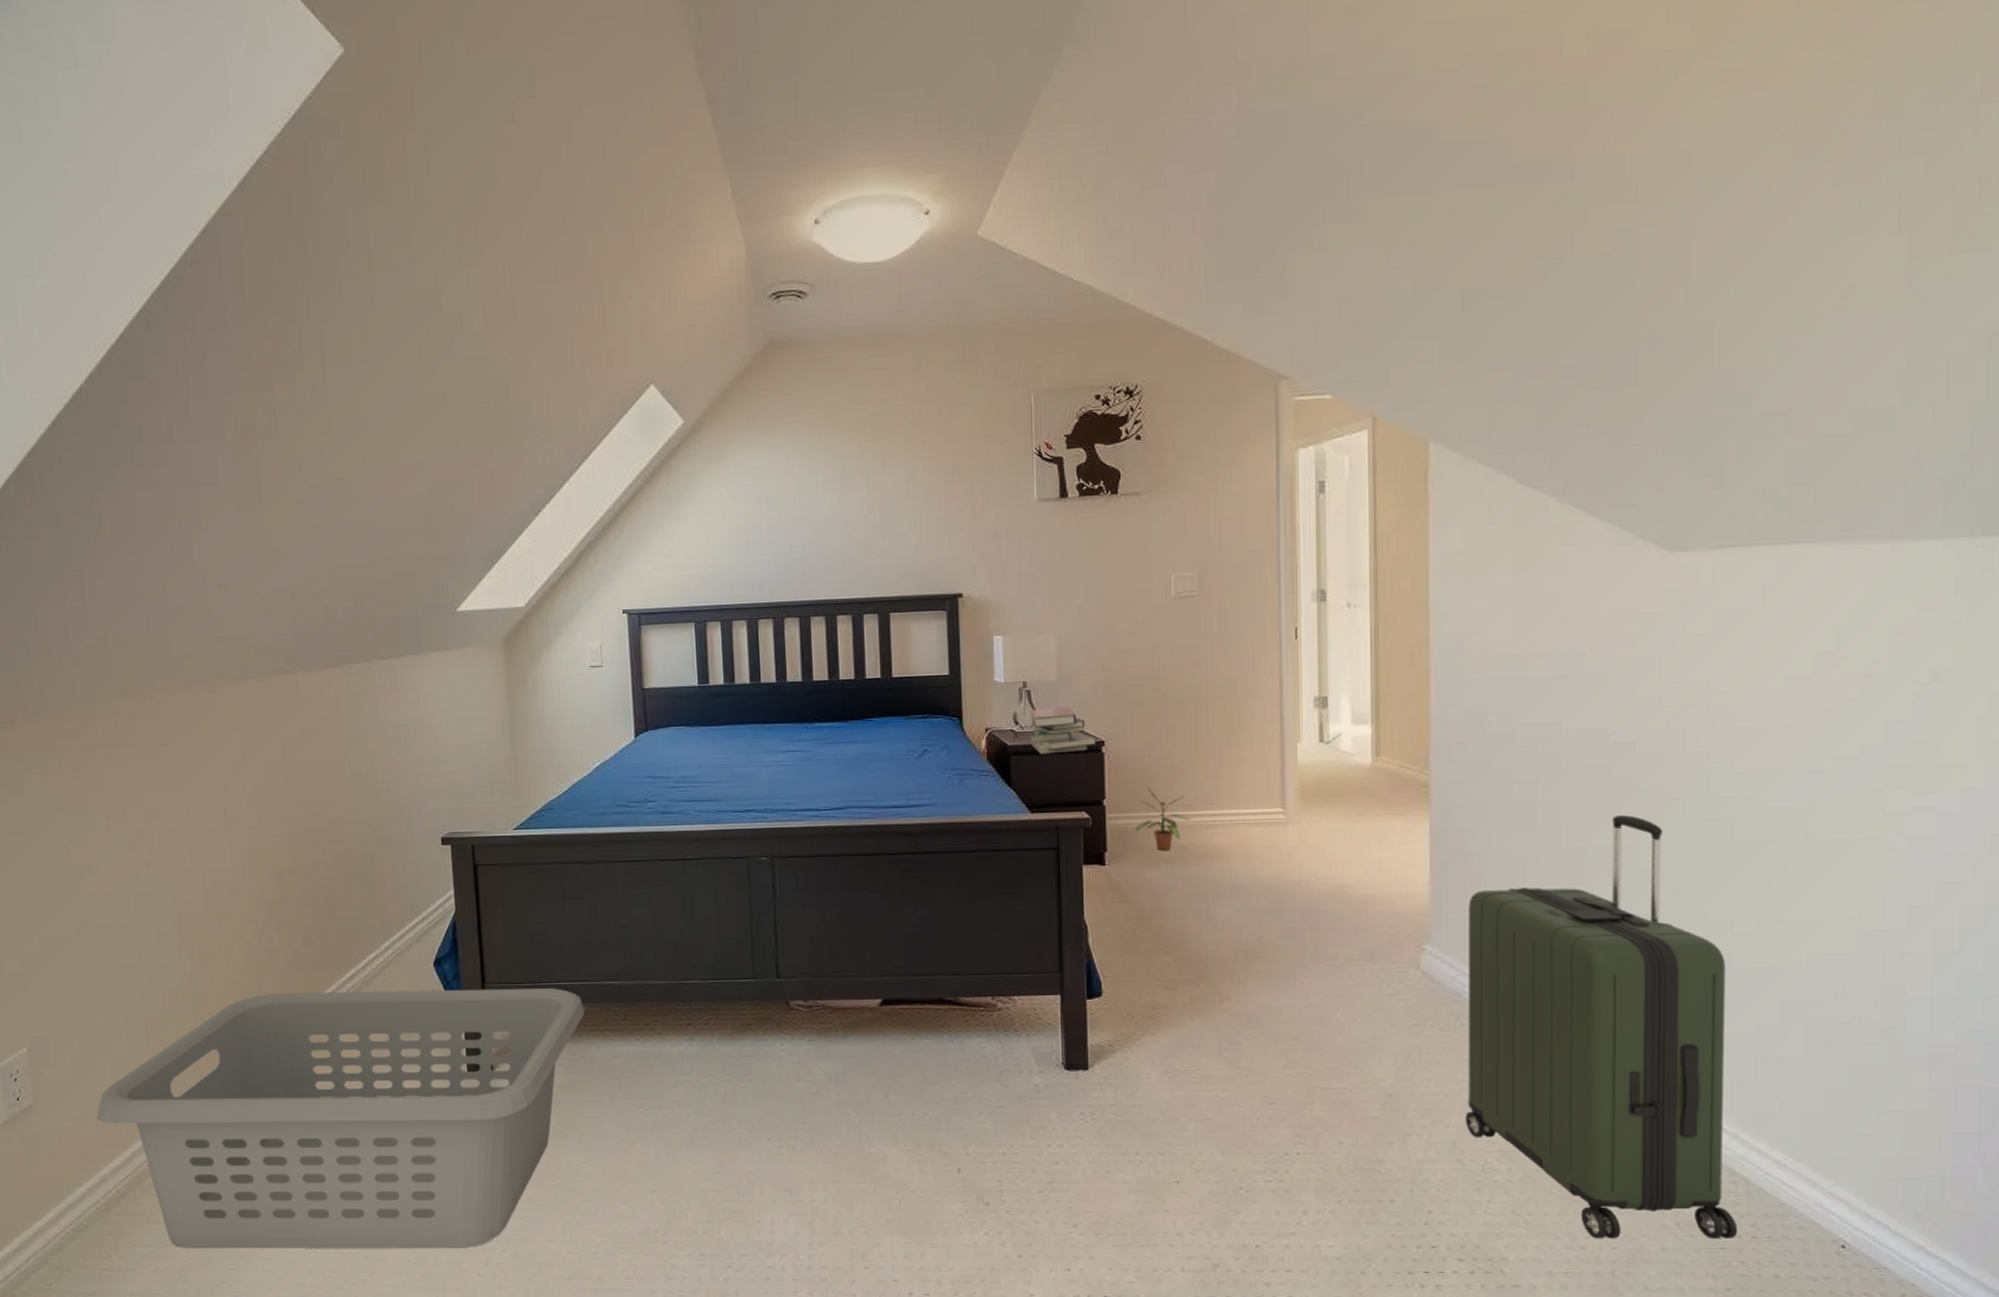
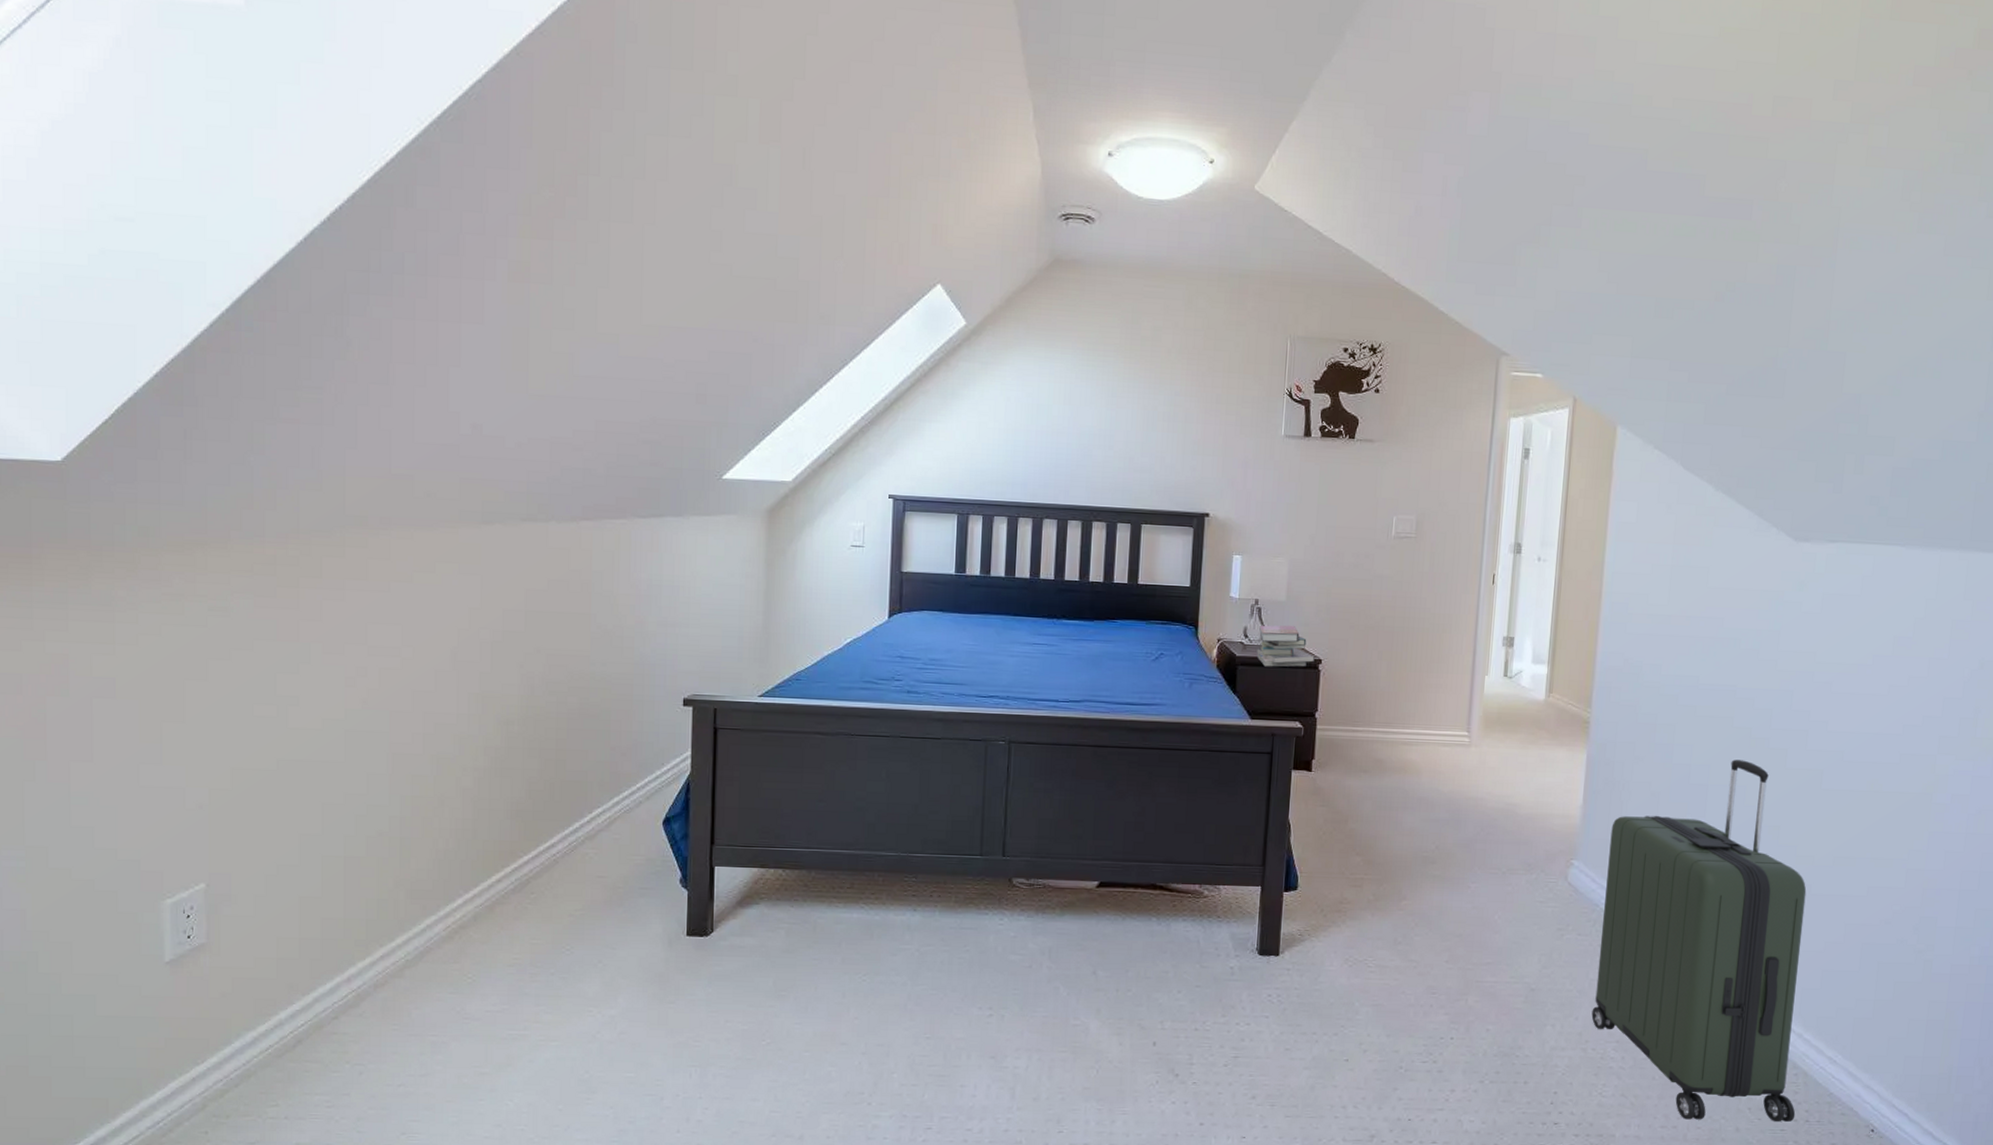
laundry basket: present [96,988,586,1249] -> none [278,842,813,1105]
potted plant: present [1136,787,1190,850] -> none [1341,704,1389,762]

